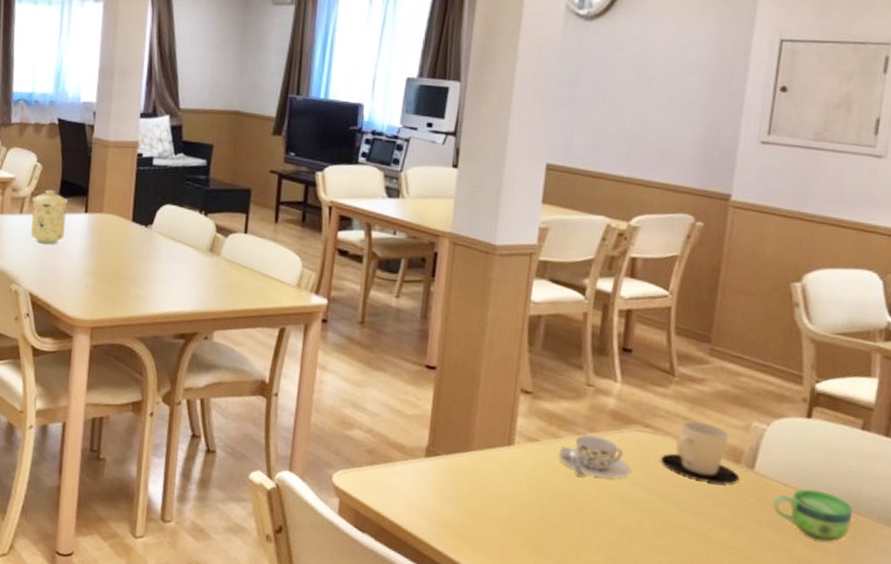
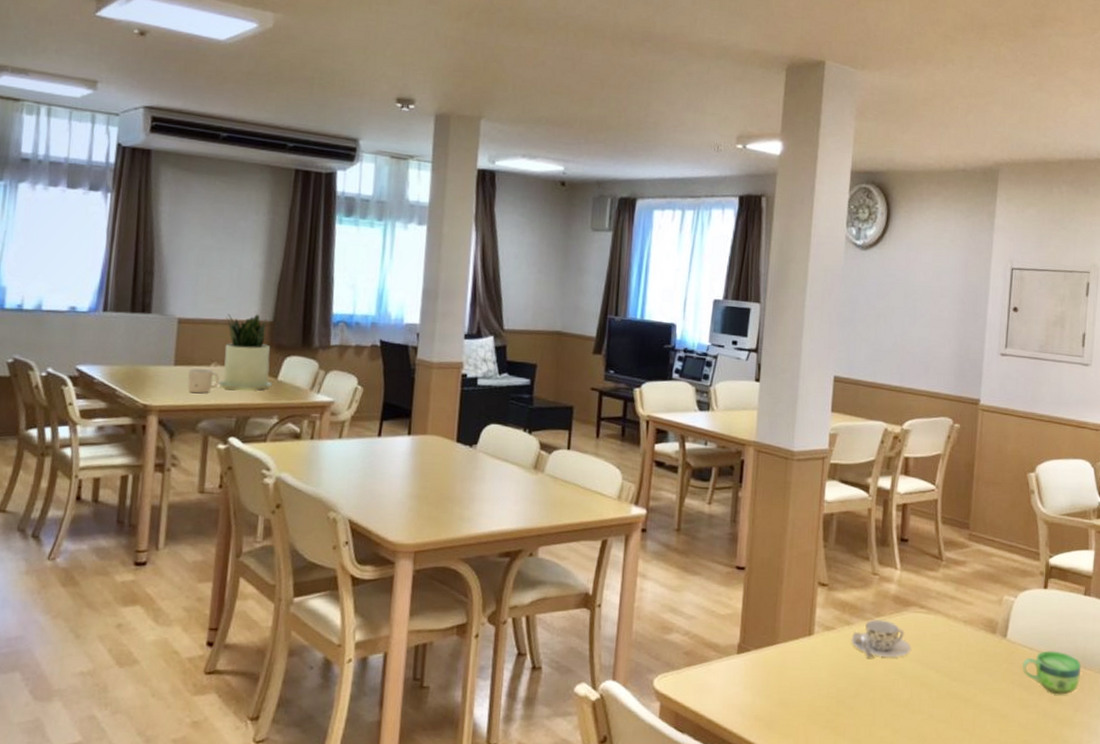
mug: present [31,189,68,244] -> none [351,412,390,468]
cup: present [661,421,739,484] -> none [935,600,995,652]

